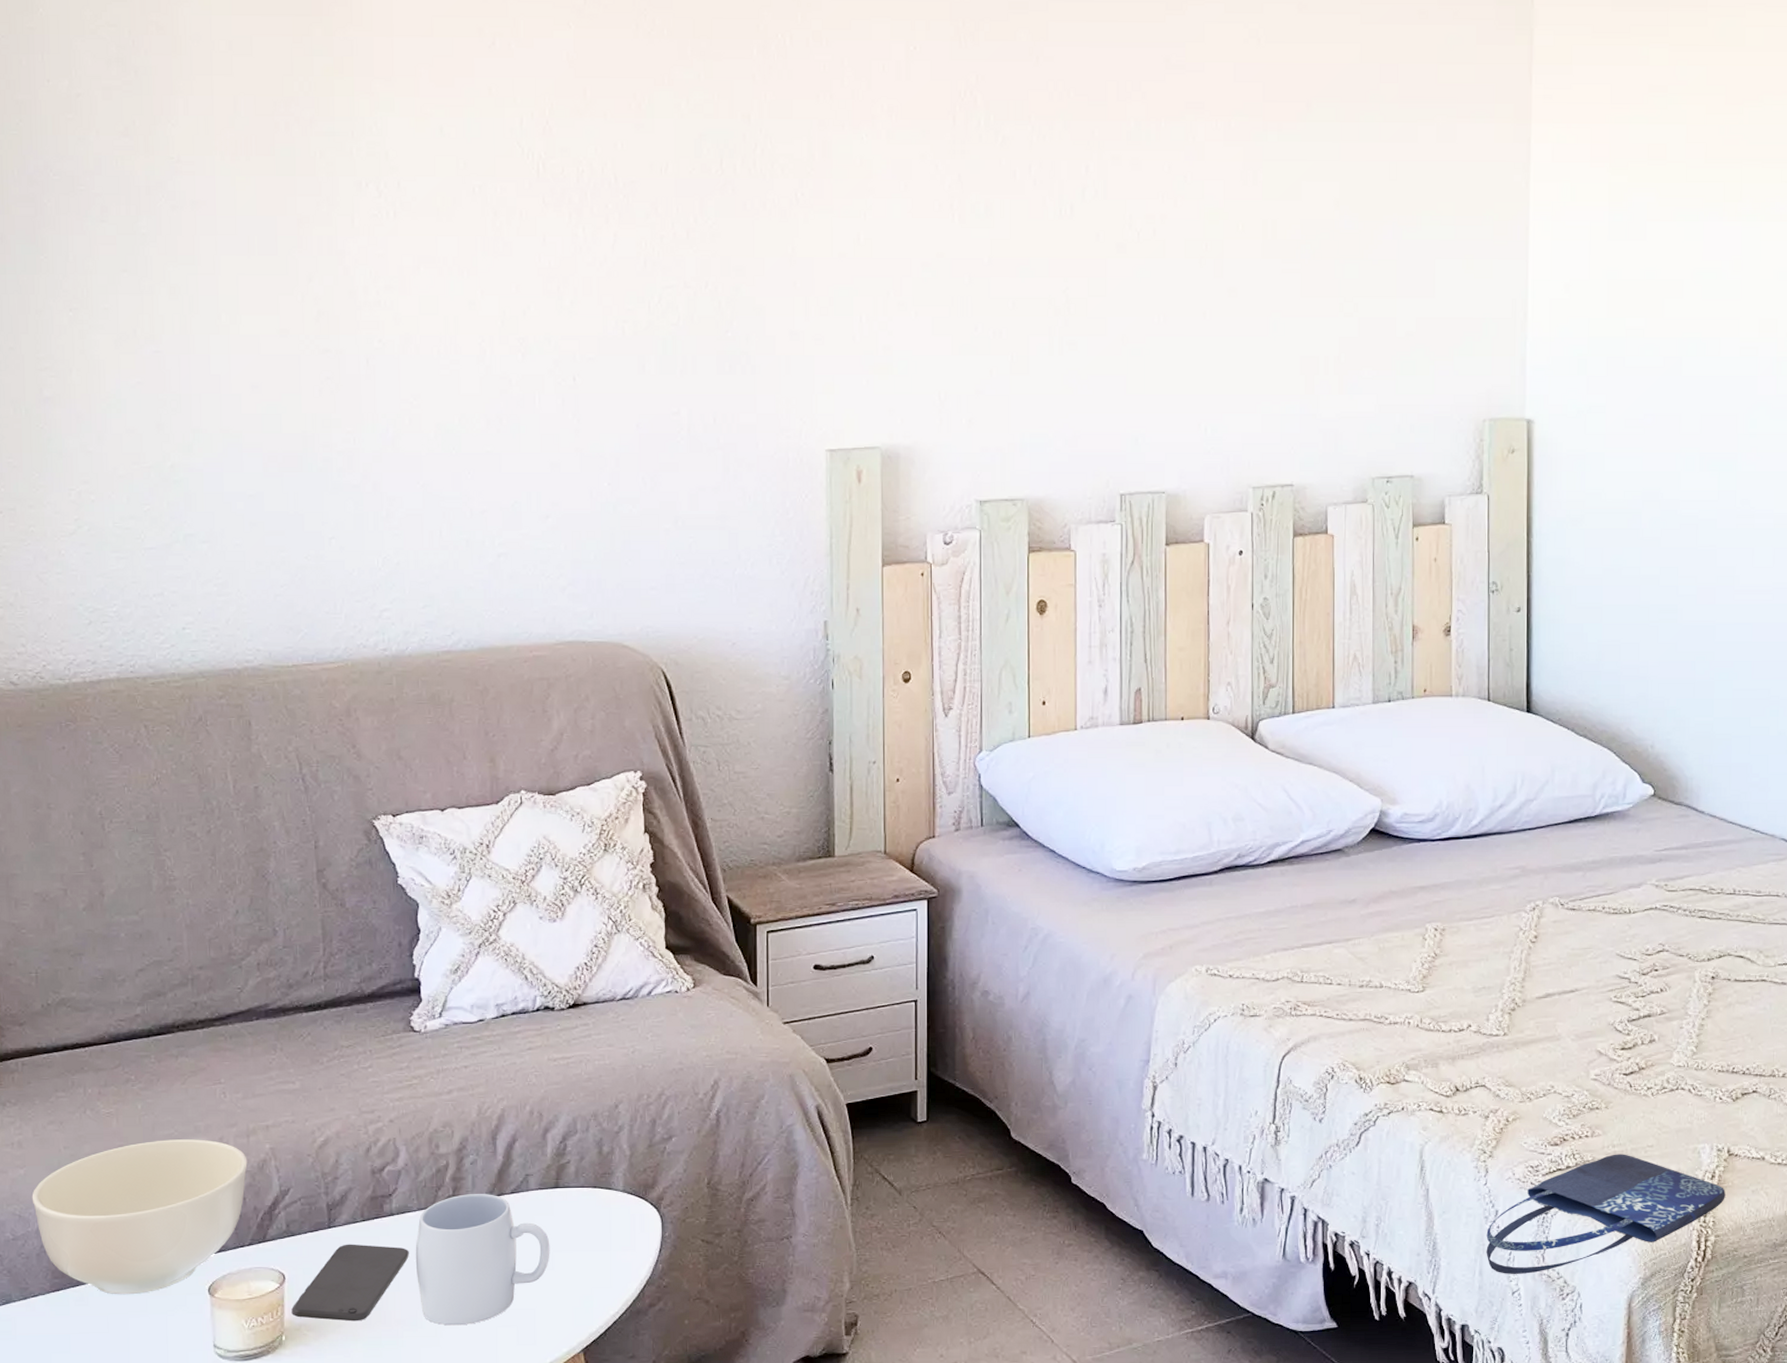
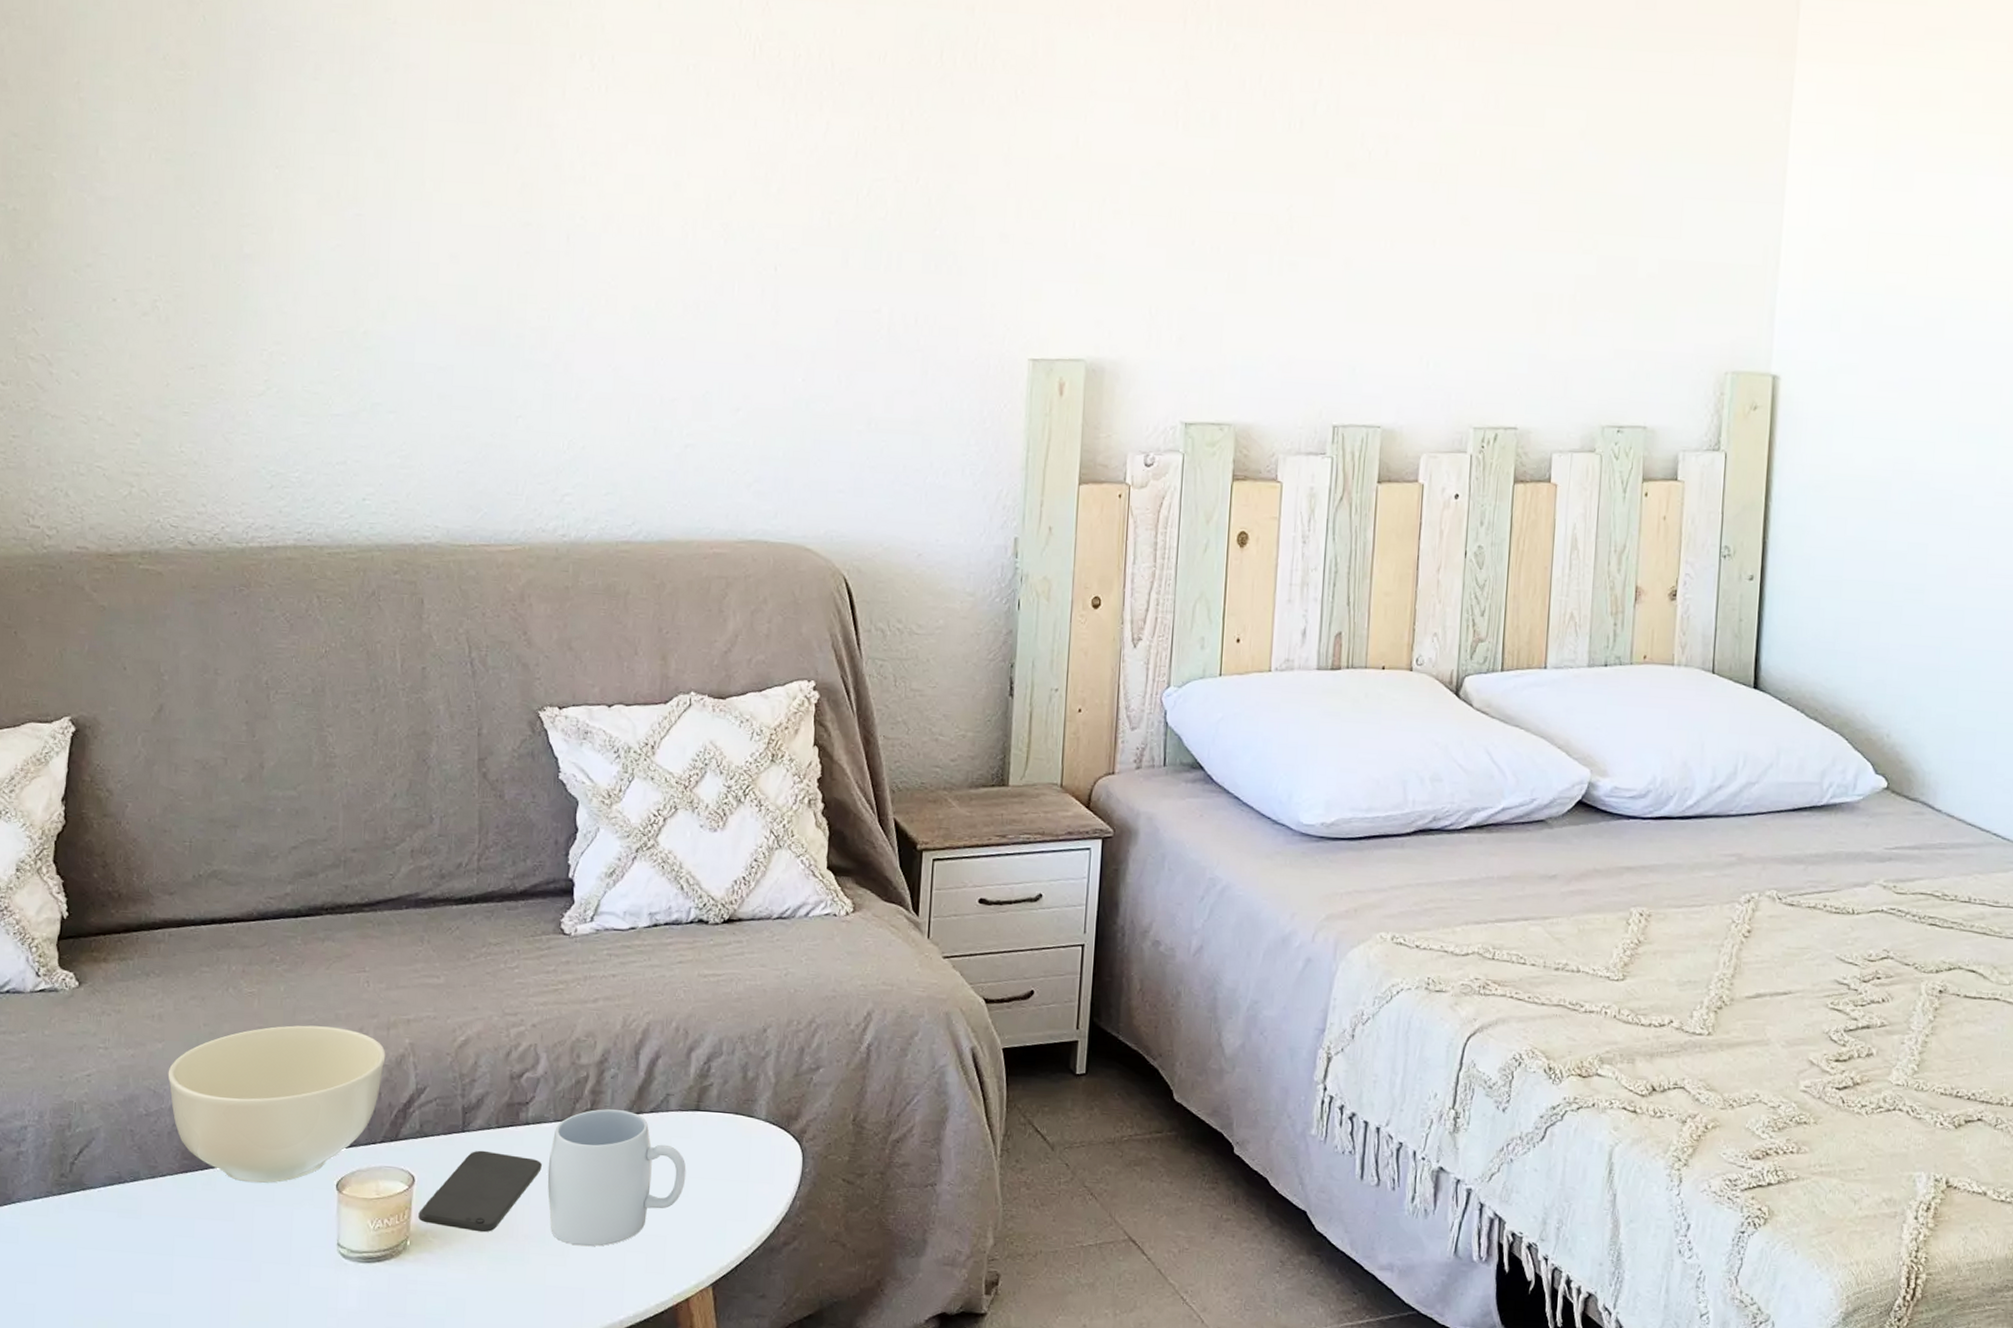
shopping bag: present [1486,1154,1725,1275] -> none [1674,1174,1941,1297]

